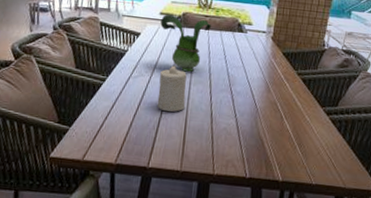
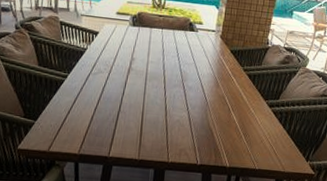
candle: present [157,65,187,112] -> none [115,63,143,106]
toy figurine: present [160,14,212,73] -> none [117,13,166,69]

